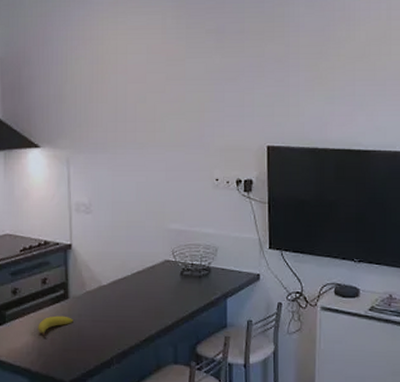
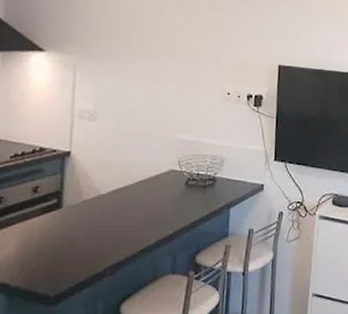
fruit: present [38,315,73,337] -> none [22,226,65,249]

